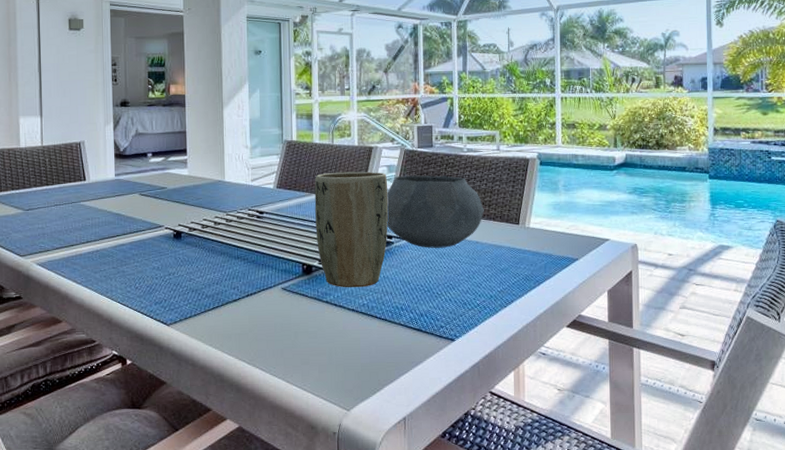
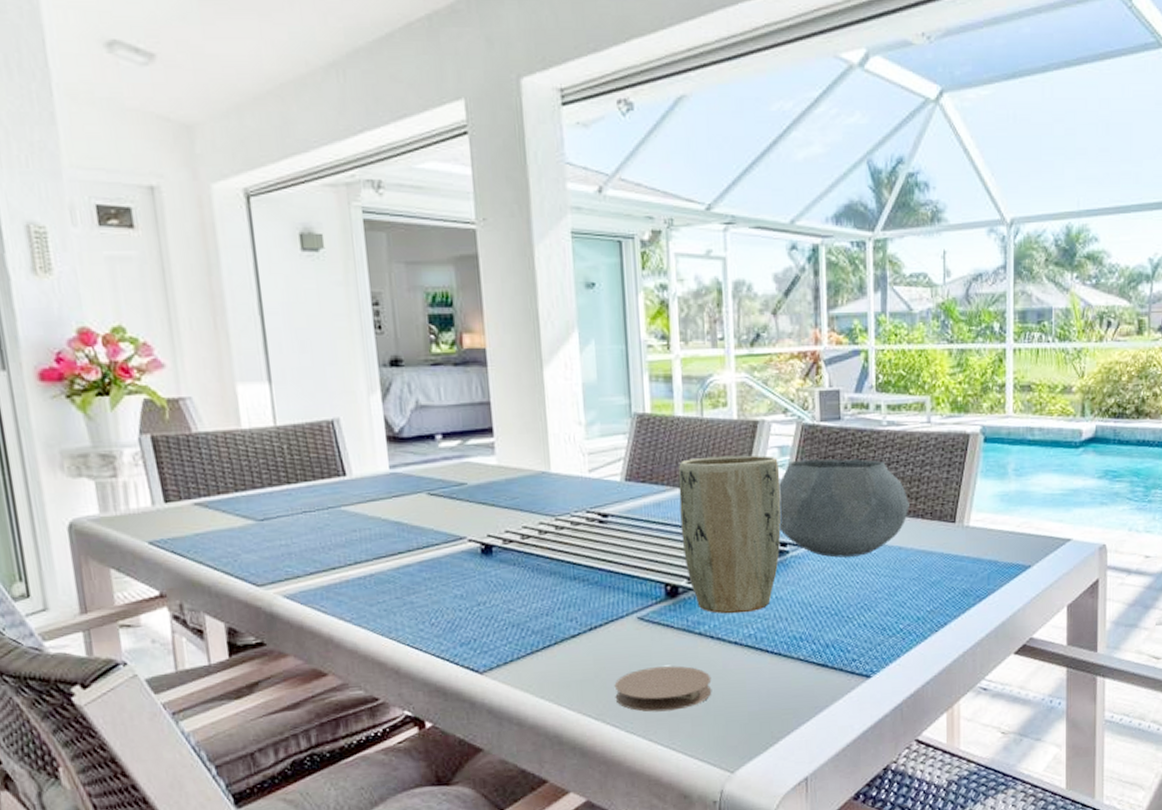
coaster: none [263,325,335,360] -> present [614,665,712,712]

